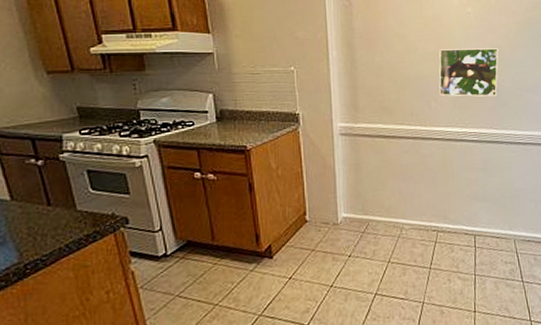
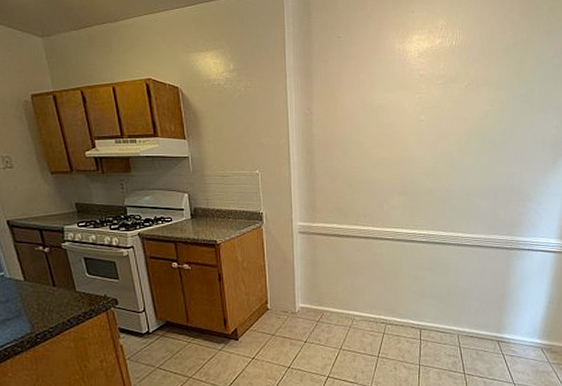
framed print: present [439,48,499,97] -> none [391,154,450,201]

